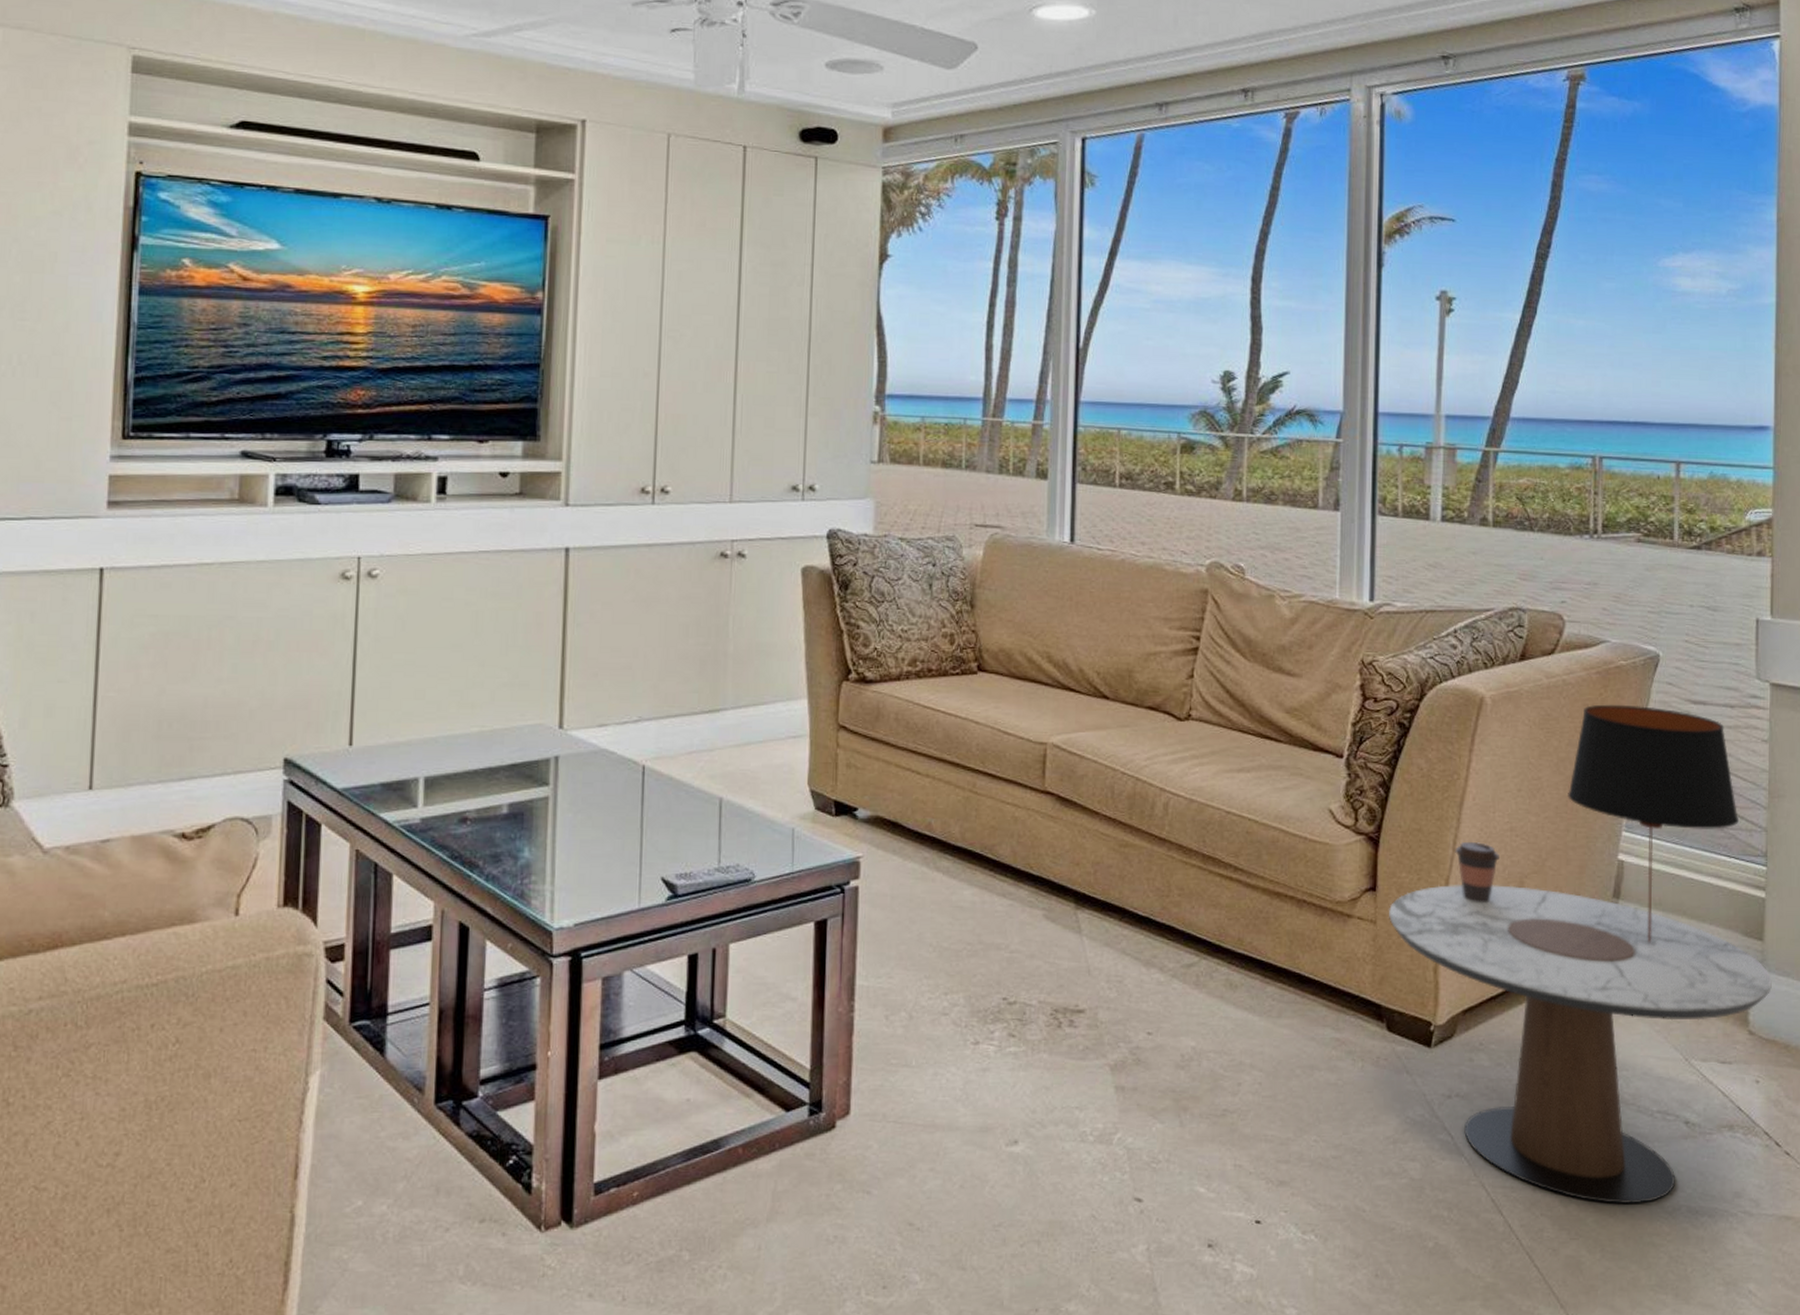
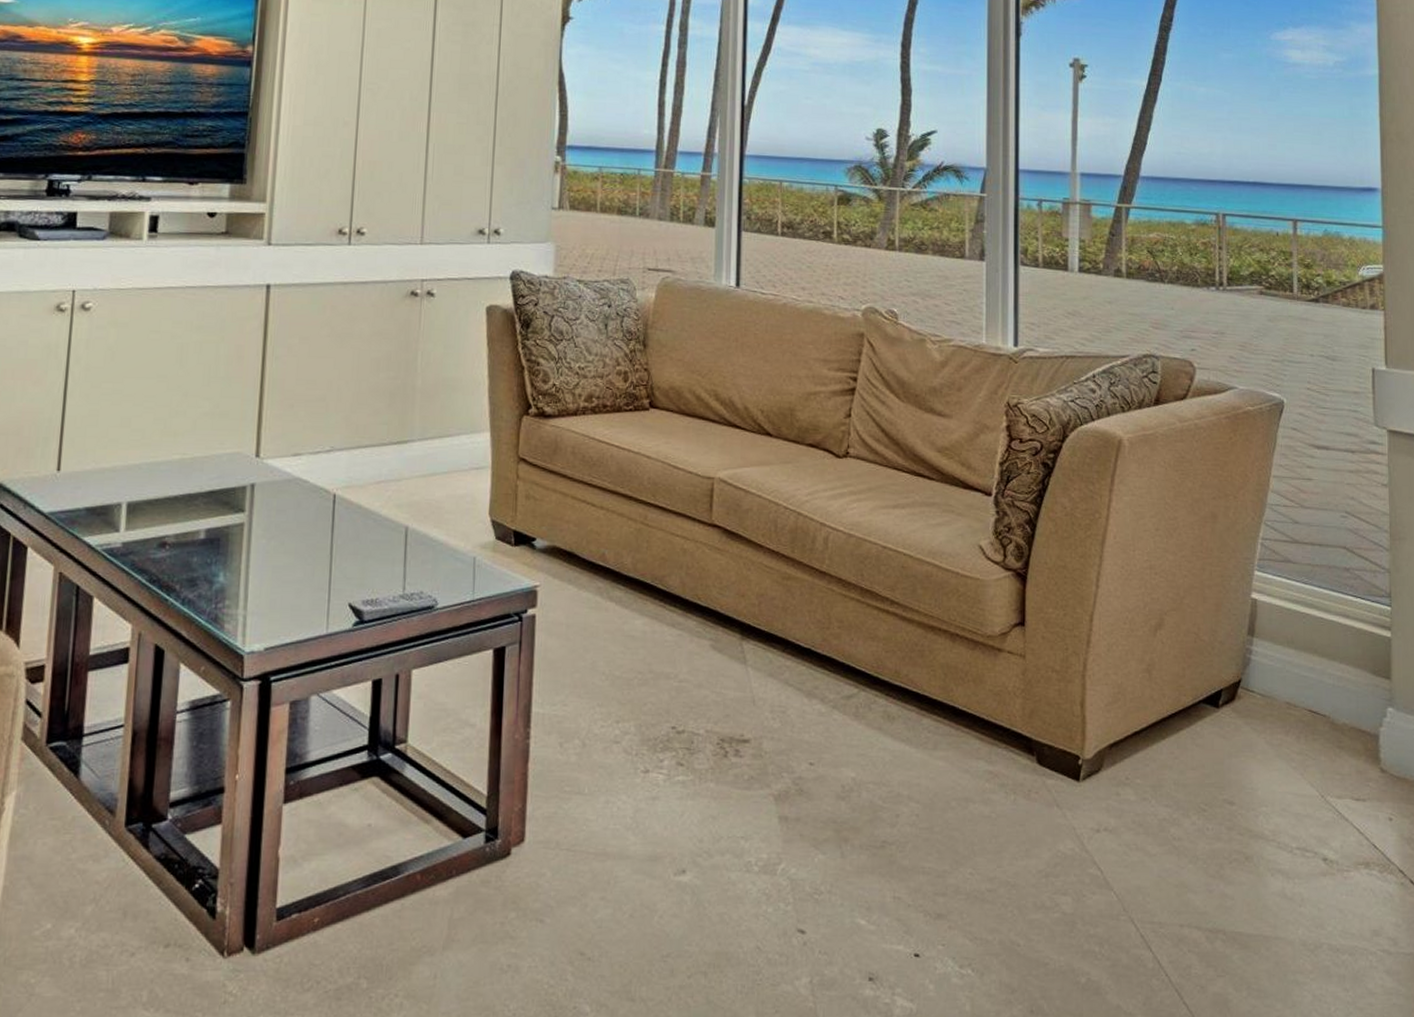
side table: present [1389,884,1772,1204] -> none [1037,620,1400,941]
coffee cup: present [1455,841,1501,904] -> none [1098,578,1141,640]
table lamp: present [1568,704,1740,943] -> none [1202,448,1364,680]

